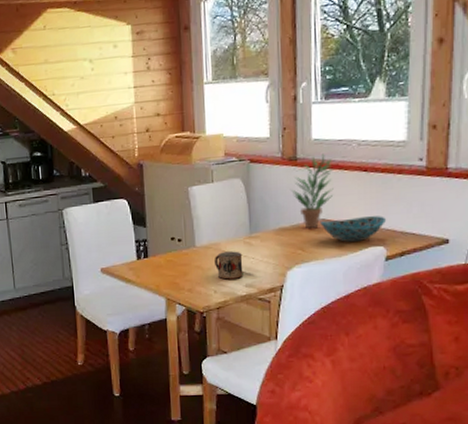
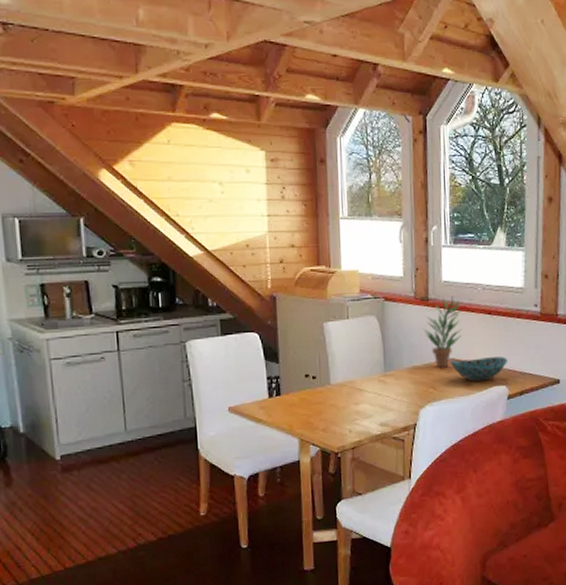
mug: present [215,251,244,280] -> none [350,389,378,419]

